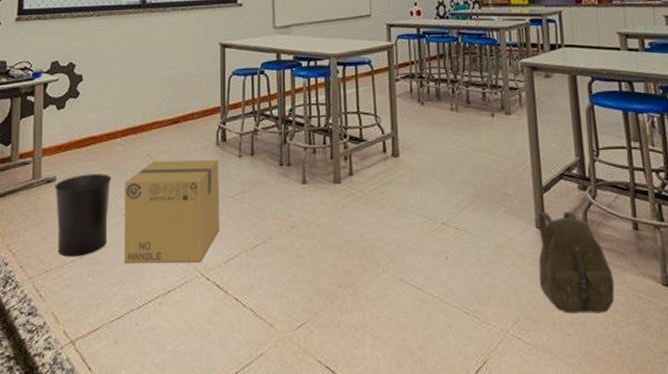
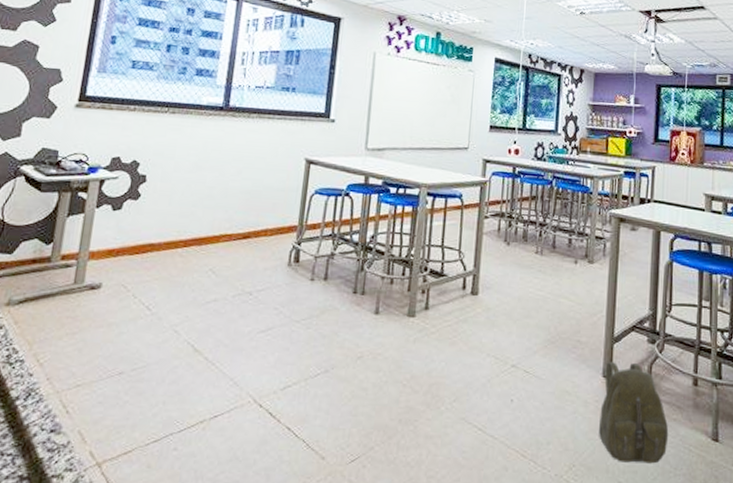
waste bin: present [55,174,112,257] -> none [93,283,167,372]
cardboard box: present [124,160,220,263] -> none [169,277,289,388]

